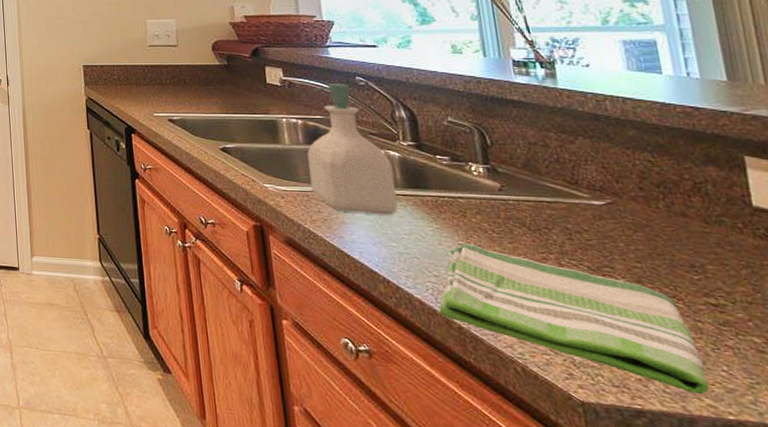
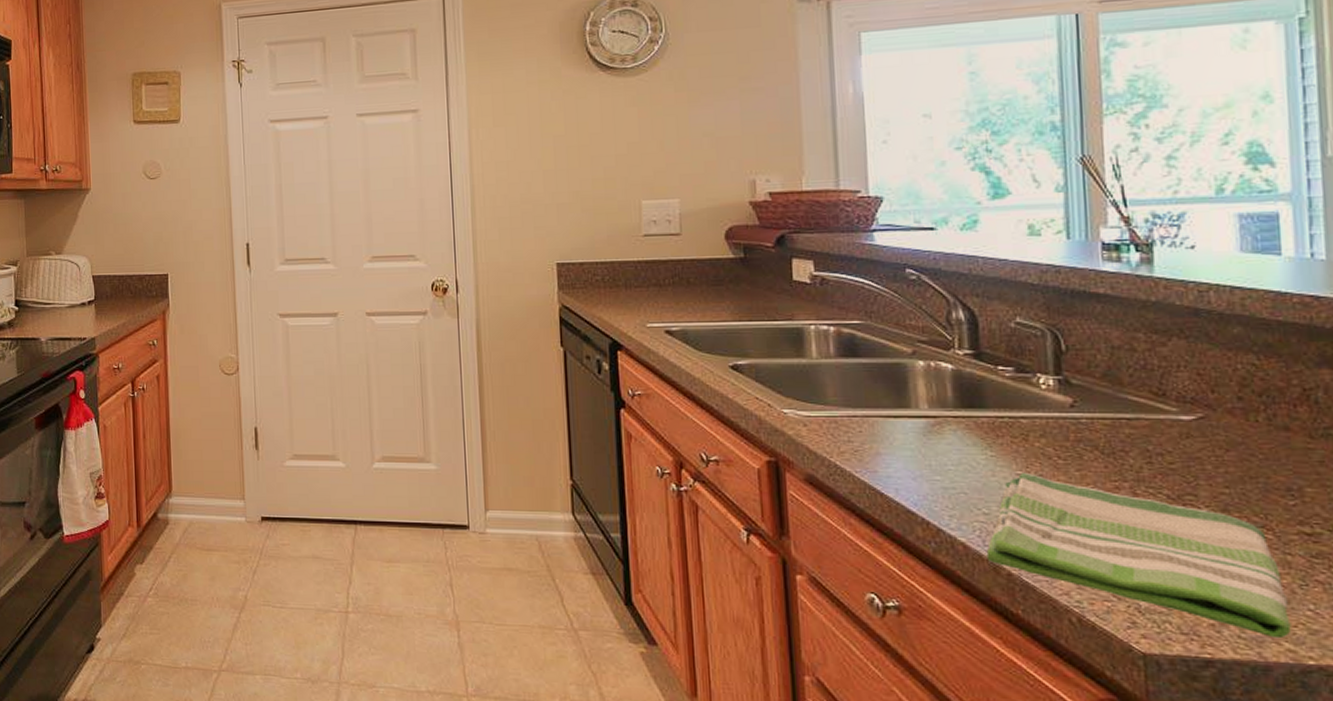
soap bottle: present [307,83,398,215] -> none [839,278,946,442]

